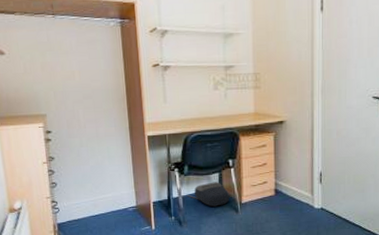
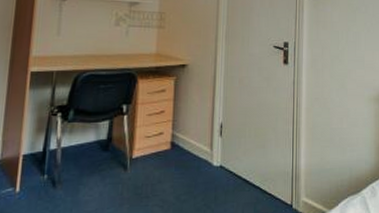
backpack: present [187,182,230,207] -> none [67,131,119,162]

